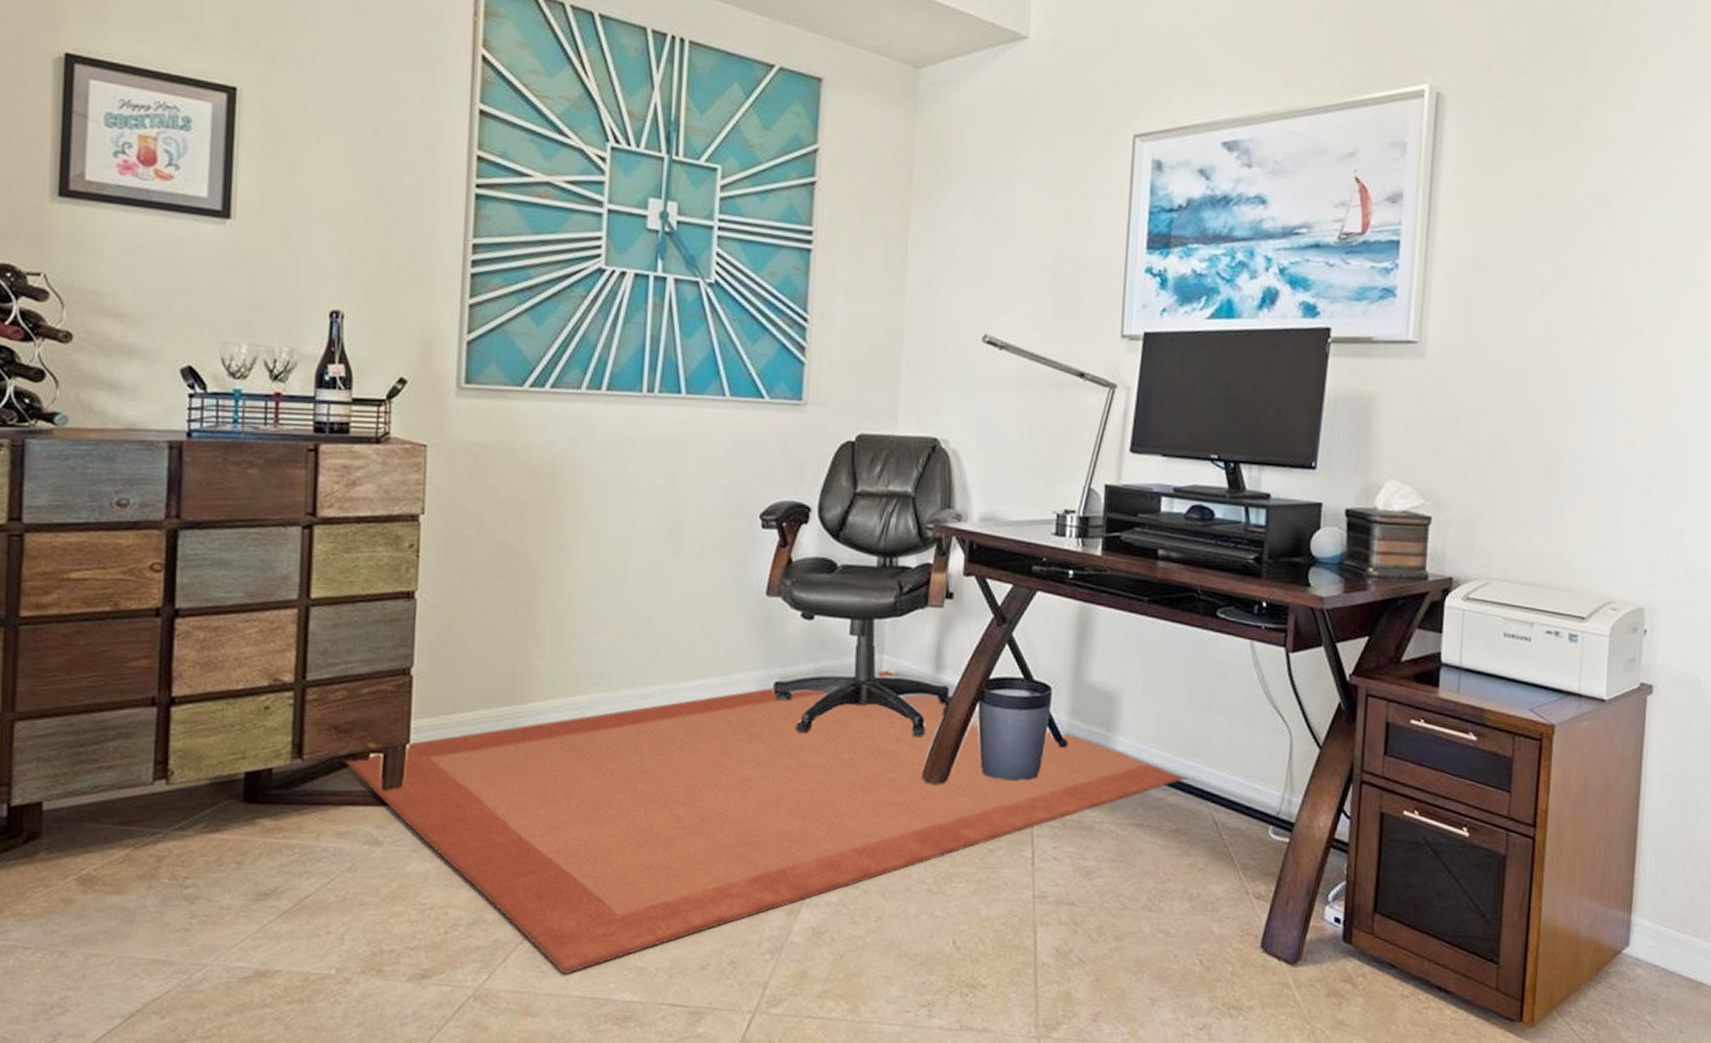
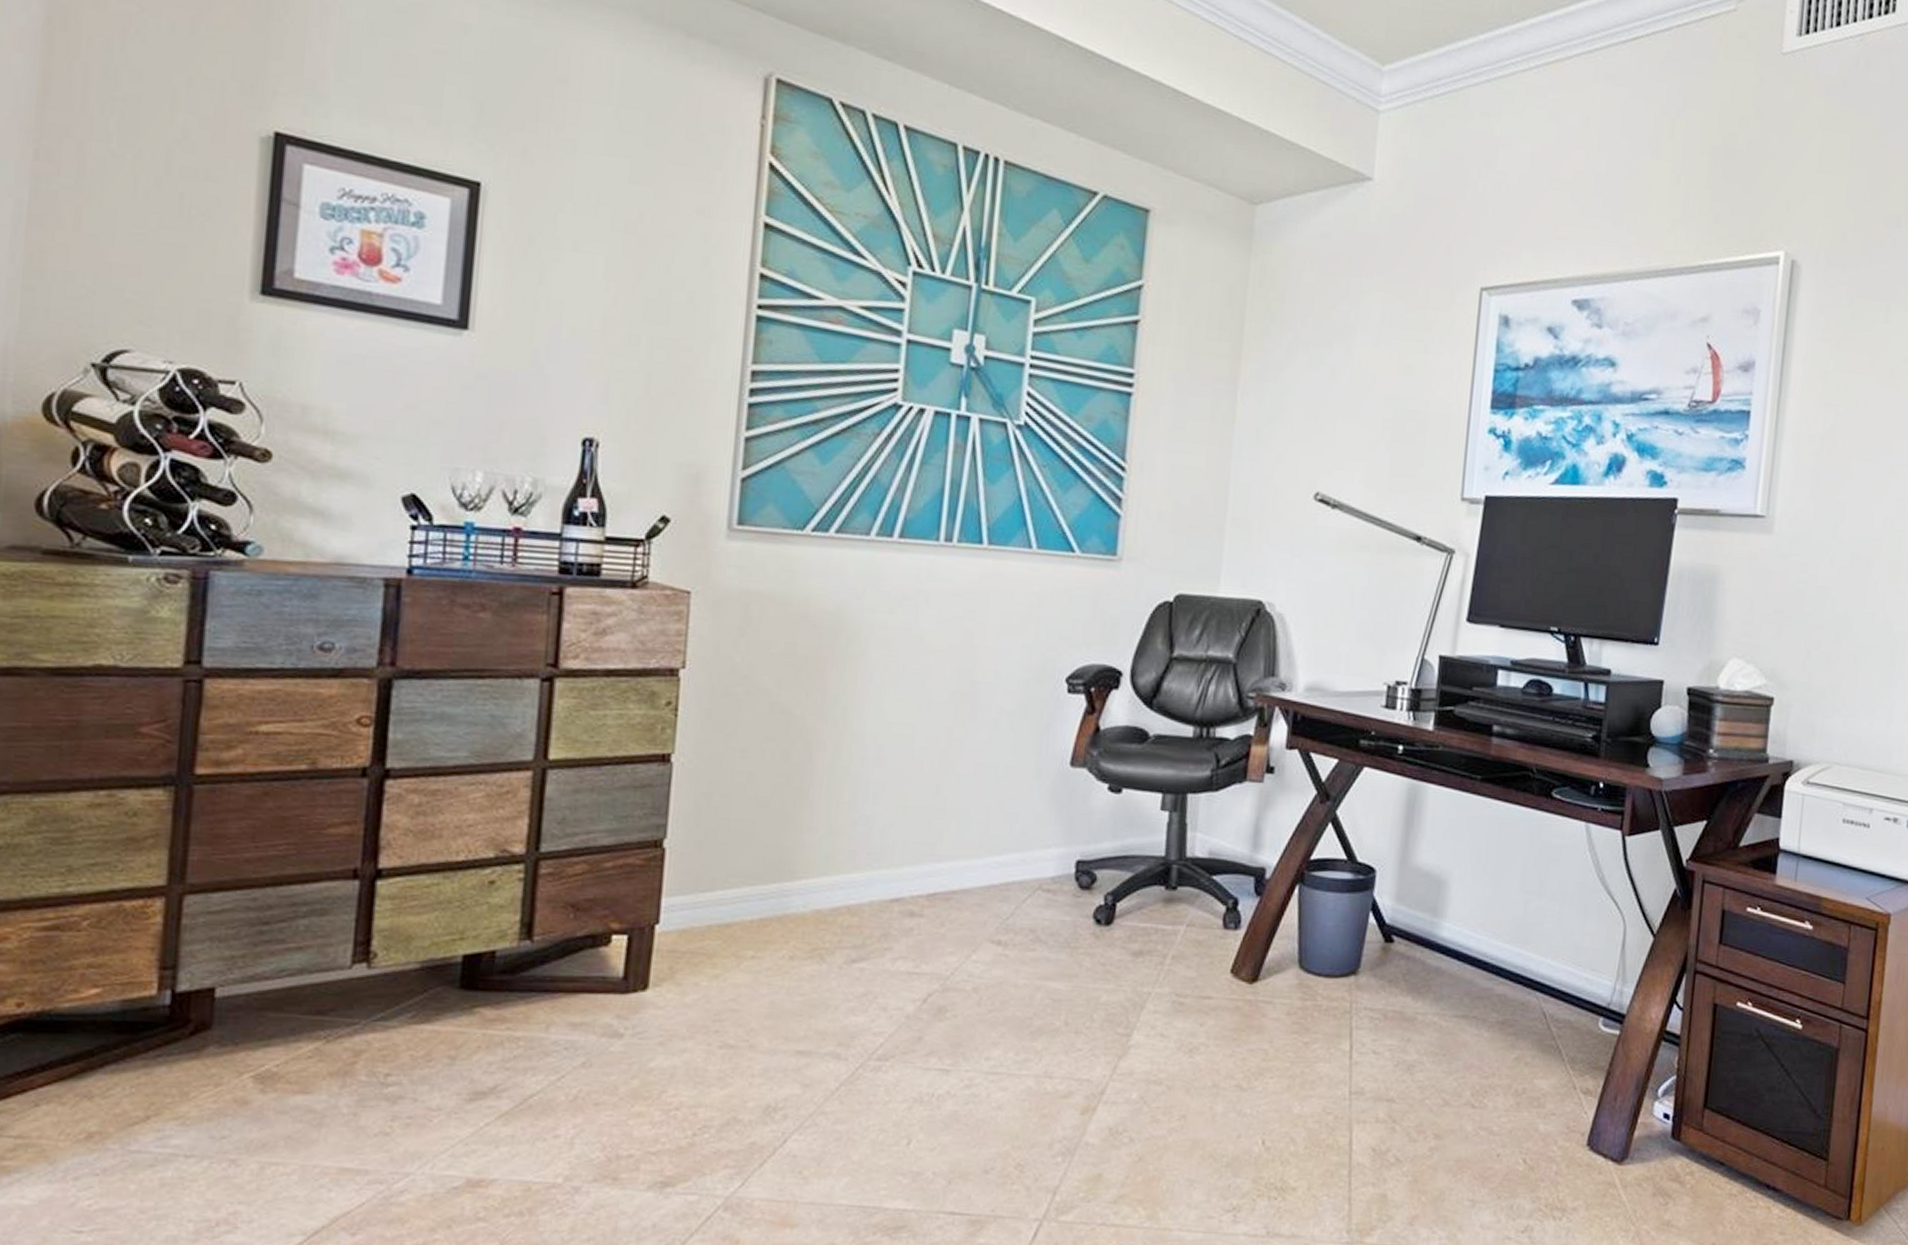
rug: present [342,670,1187,975] -> none [579,848,1516,1181]

